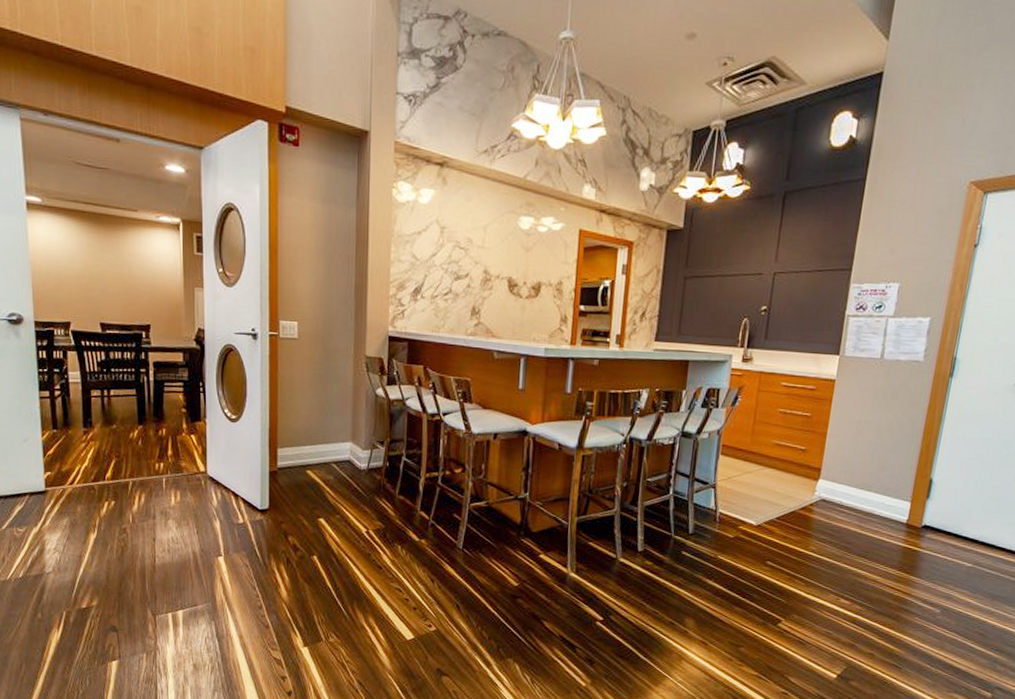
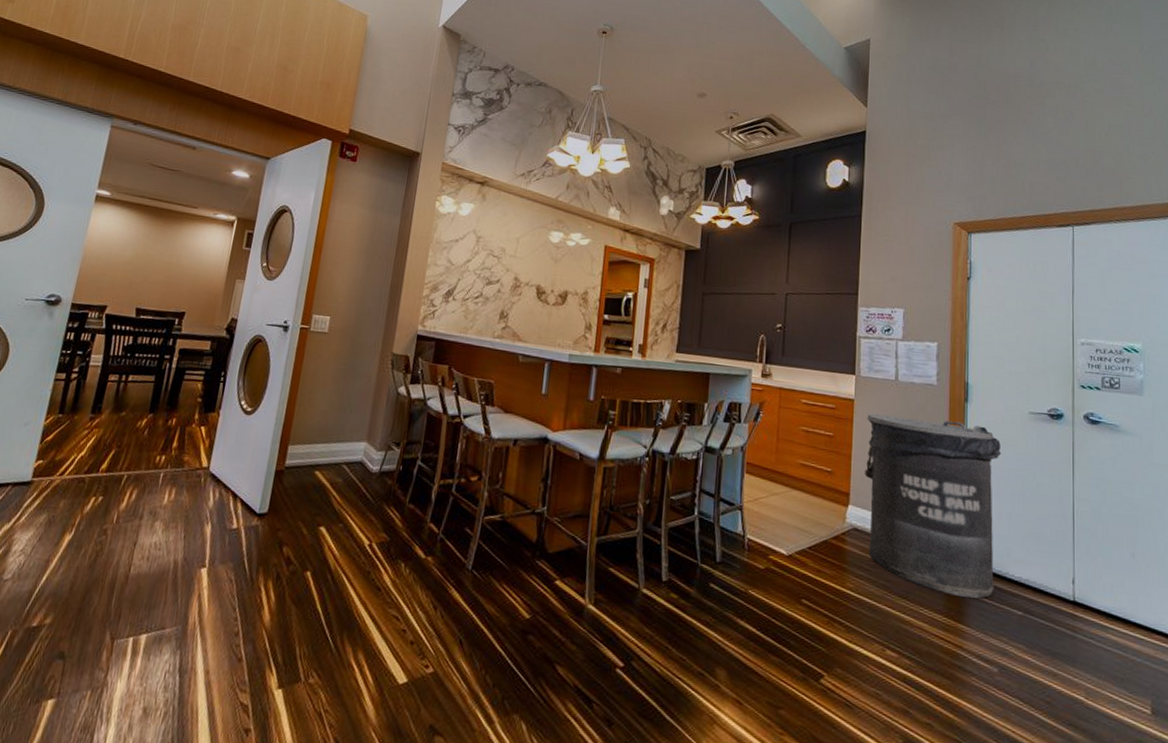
trash can: none [834,392,979,555] -> present [865,413,1002,599]

